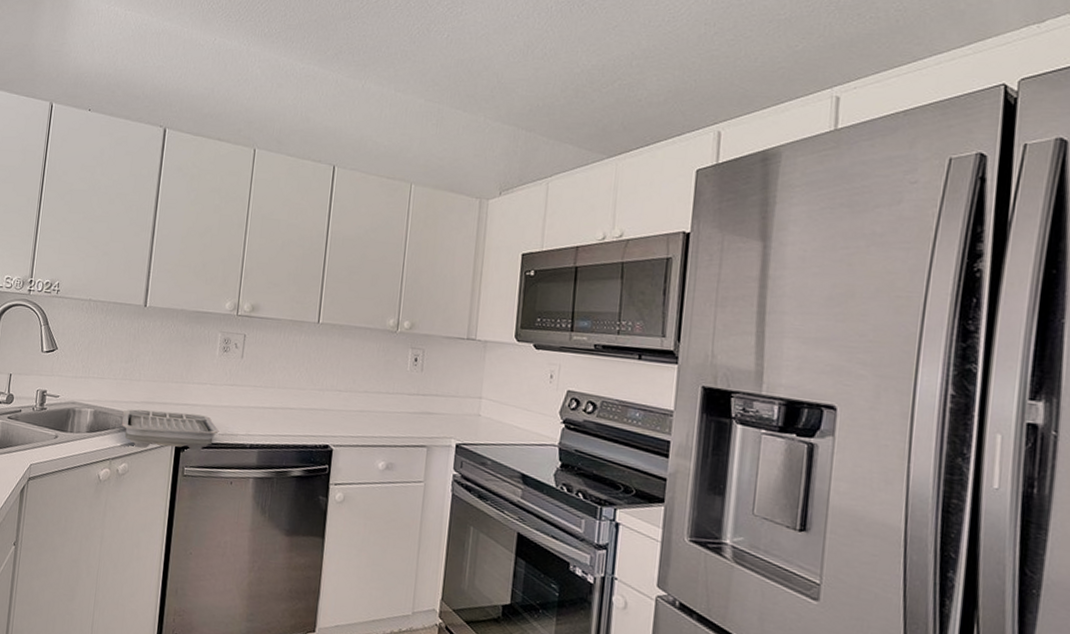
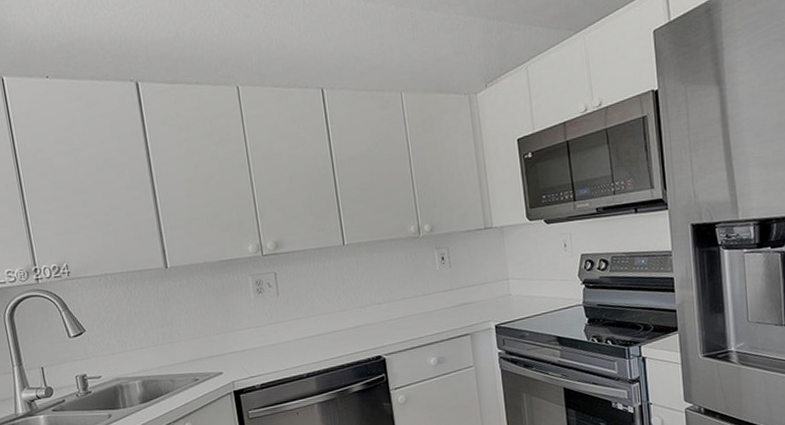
dish rack: present [121,409,219,452] -> none [172,358,274,406]

